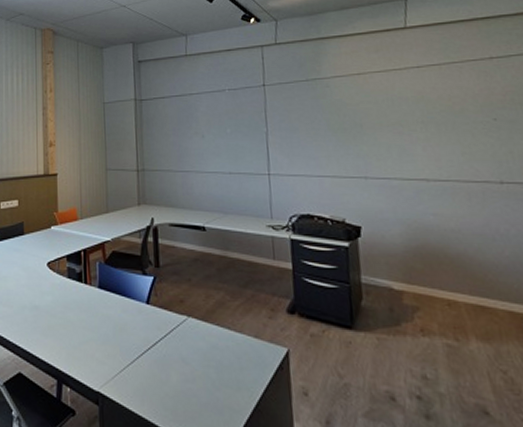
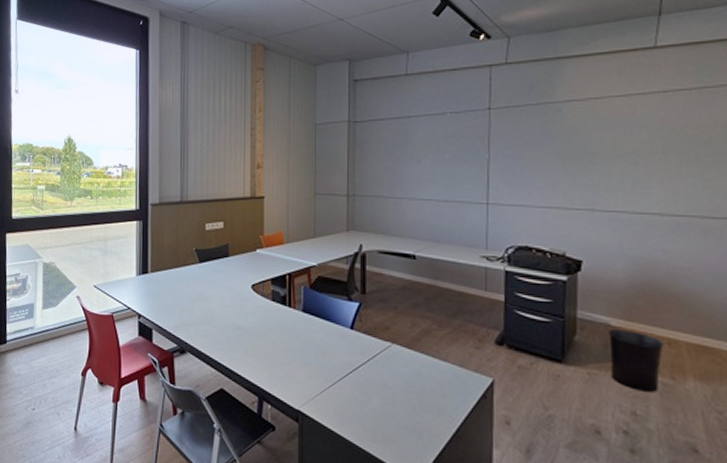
waste bin: none [392,292,445,355] -> present [608,328,664,392]

